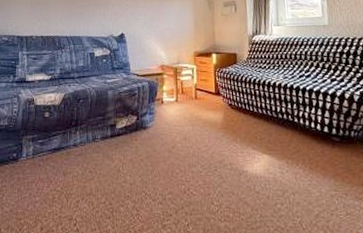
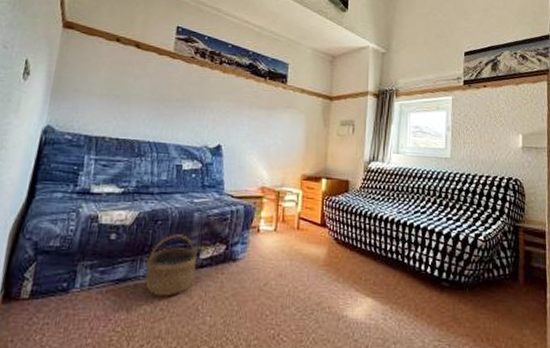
wicker basket: none [74,110,115,161] -> present [143,234,198,297]

